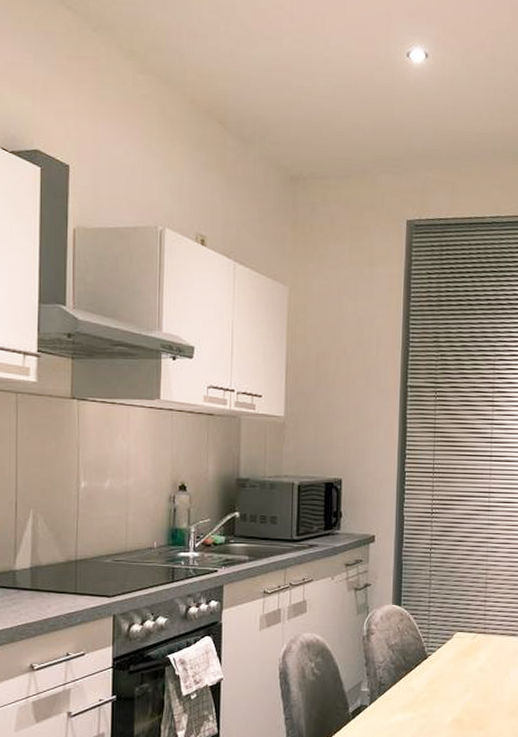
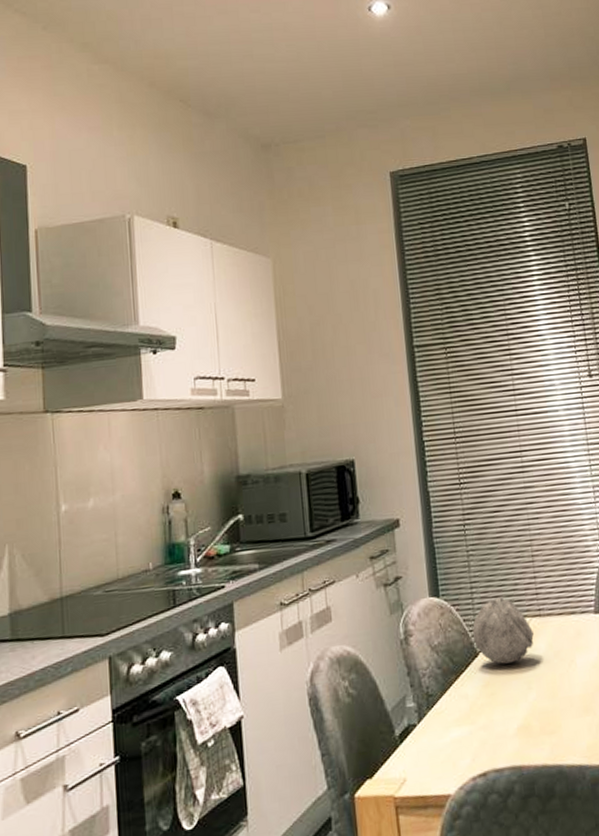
decorative orb: none [426,613,478,668] -> present [472,597,535,664]

